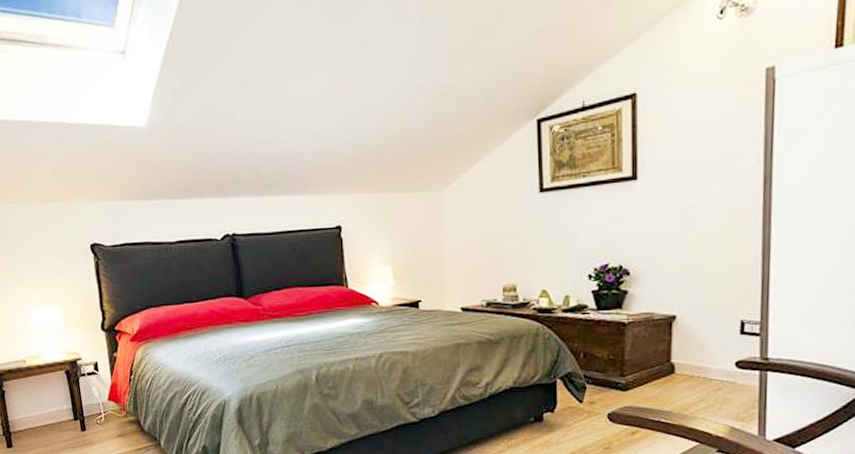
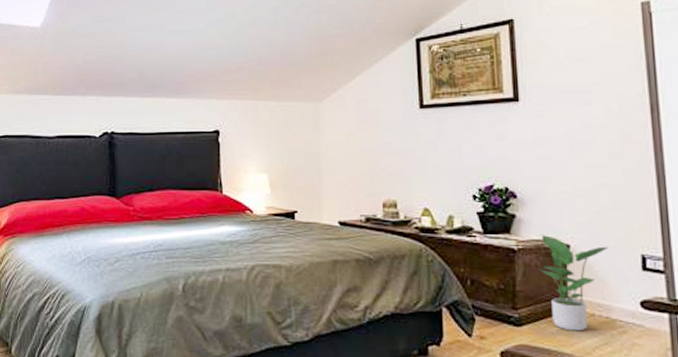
potted plant: none [646,308,711,392] -> present [539,235,608,332]

